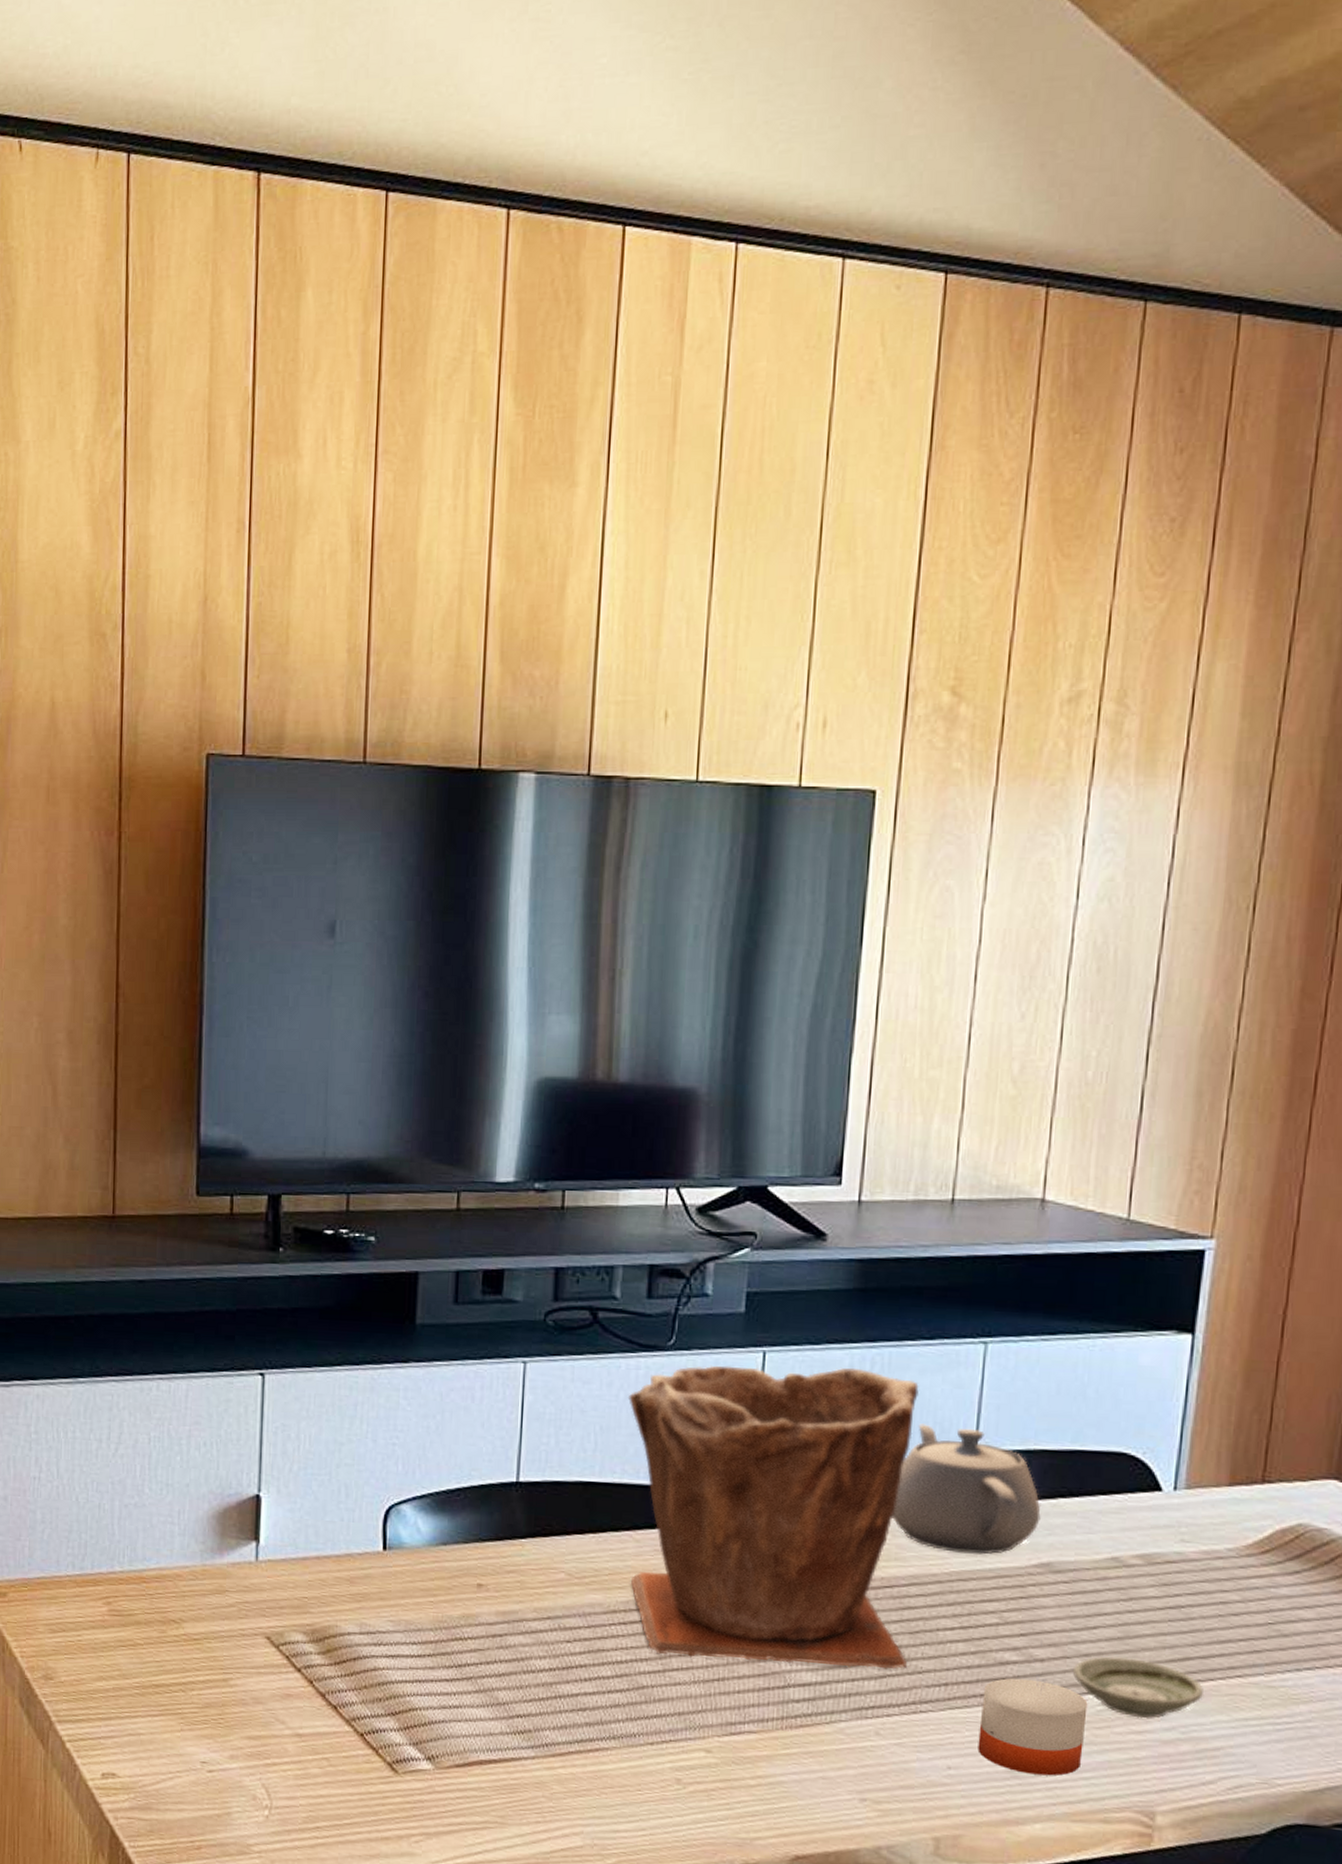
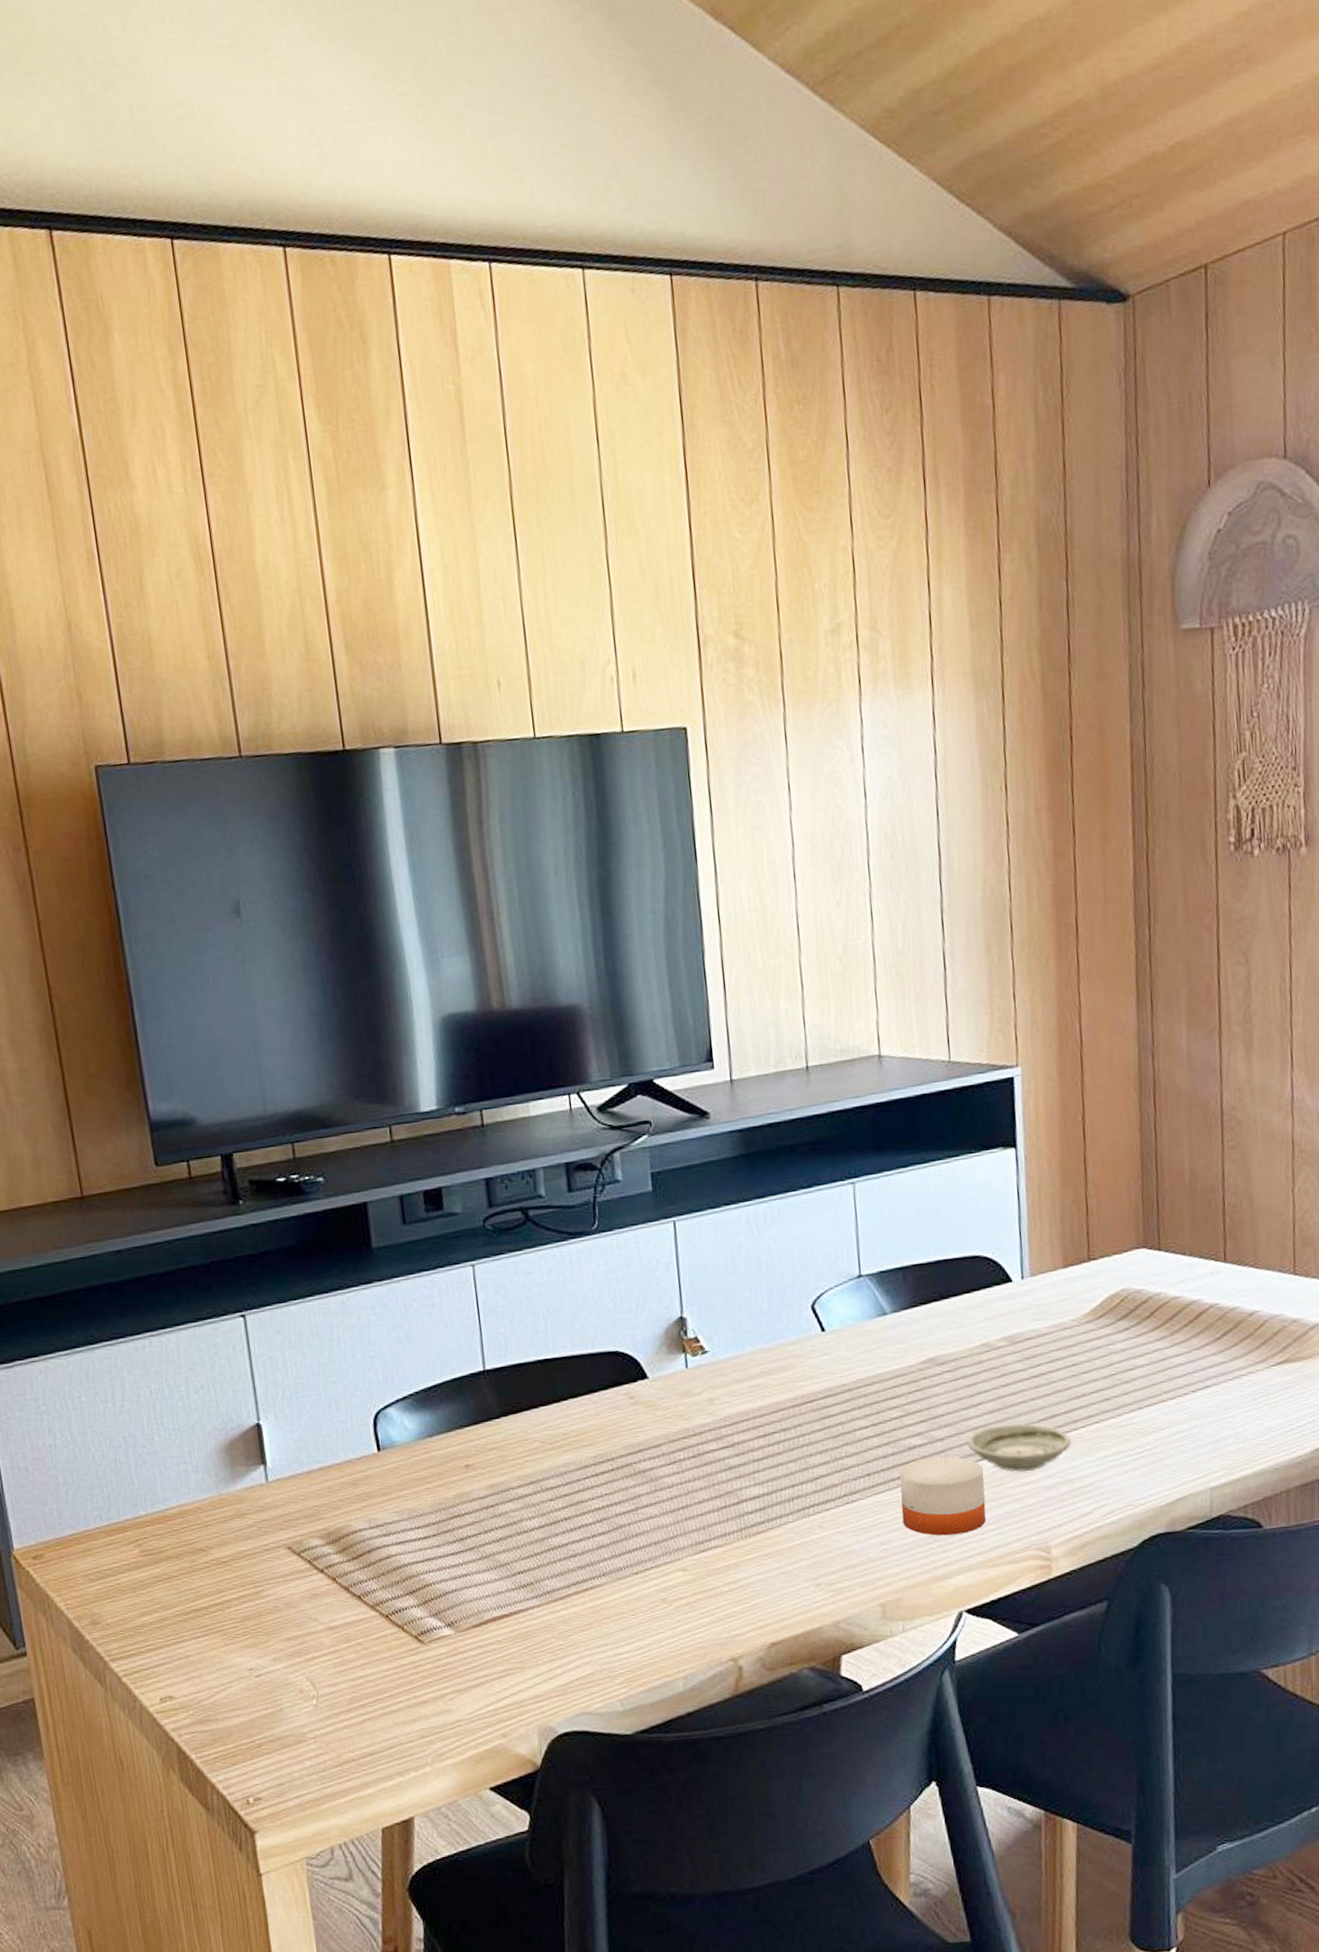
plant pot: present [627,1365,919,1670] -> none [566,1222,836,1496]
teapot: present [891,1423,1041,1555] -> none [801,1257,921,1363]

